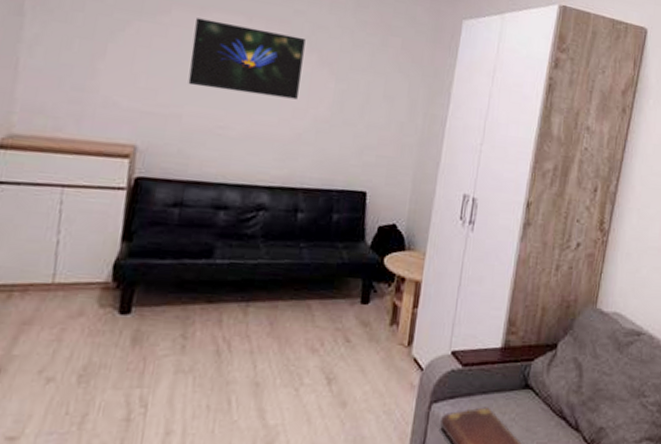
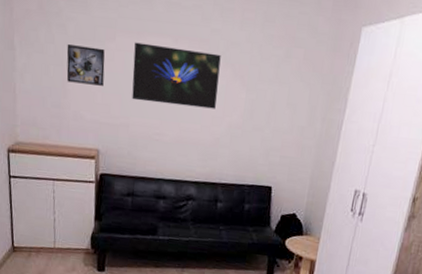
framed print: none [98,14,155,67] -> present [66,44,105,86]

